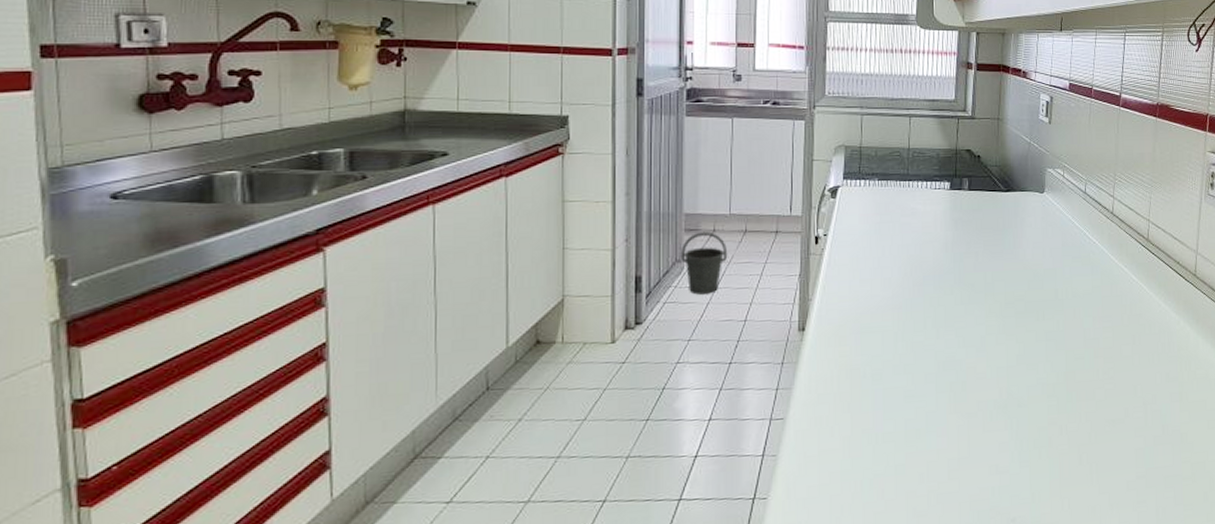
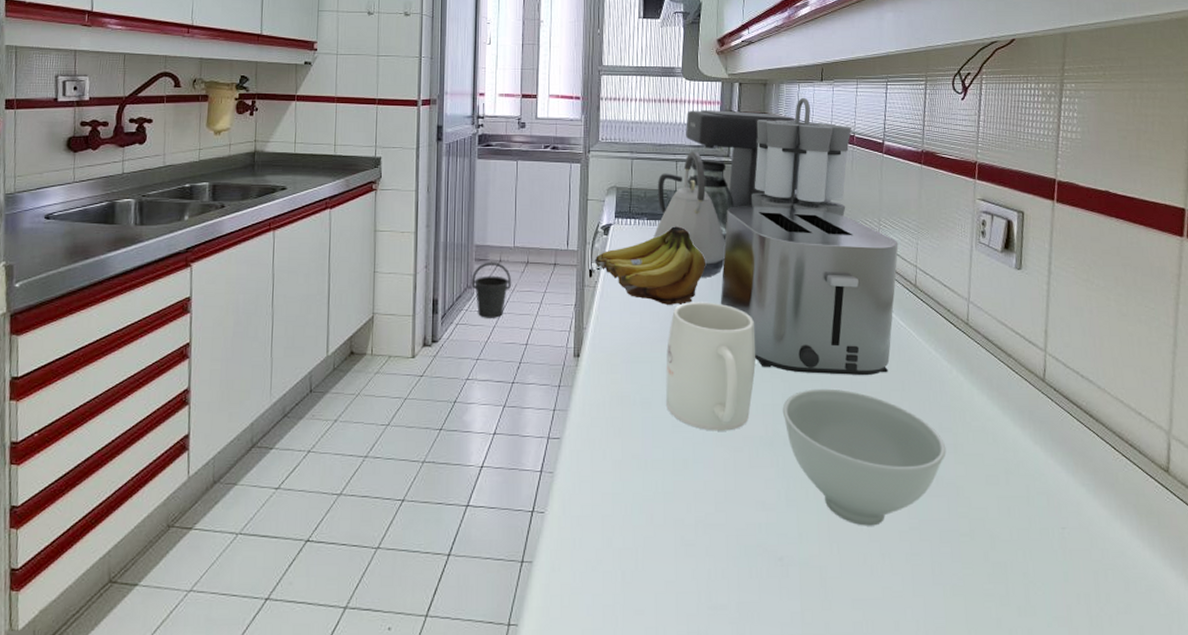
fruit: none [821,186,941,270] -> present [594,226,706,305]
kettle: none [885,106,961,240] -> present [653,151,726,278]
coffee maker: none [889,61,1035,202] -> present [657,110,796,242]
mug: none [898,265,991,399] -> present [666,302,756,431]
toaster: none [955,163,1133,333] -> present [720,206,899,376]
spice rack: none [988,48,1089,172] -> present [752,97,851,216]
bowl: none [1016,347,1172,480] -> present [782,388,946,526]

